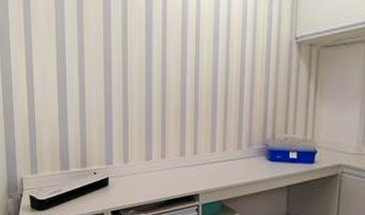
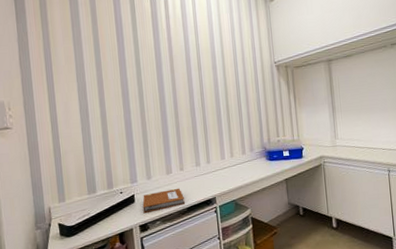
notebook: none [116,177,163,199] -> present [142,188,185,213]

